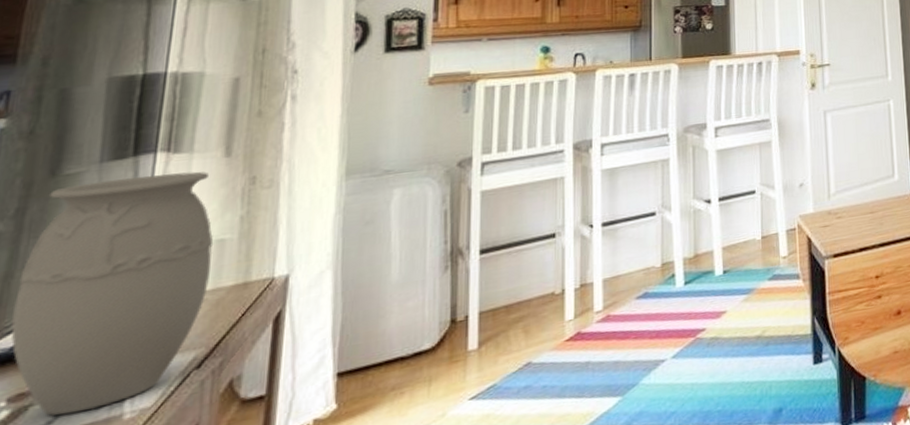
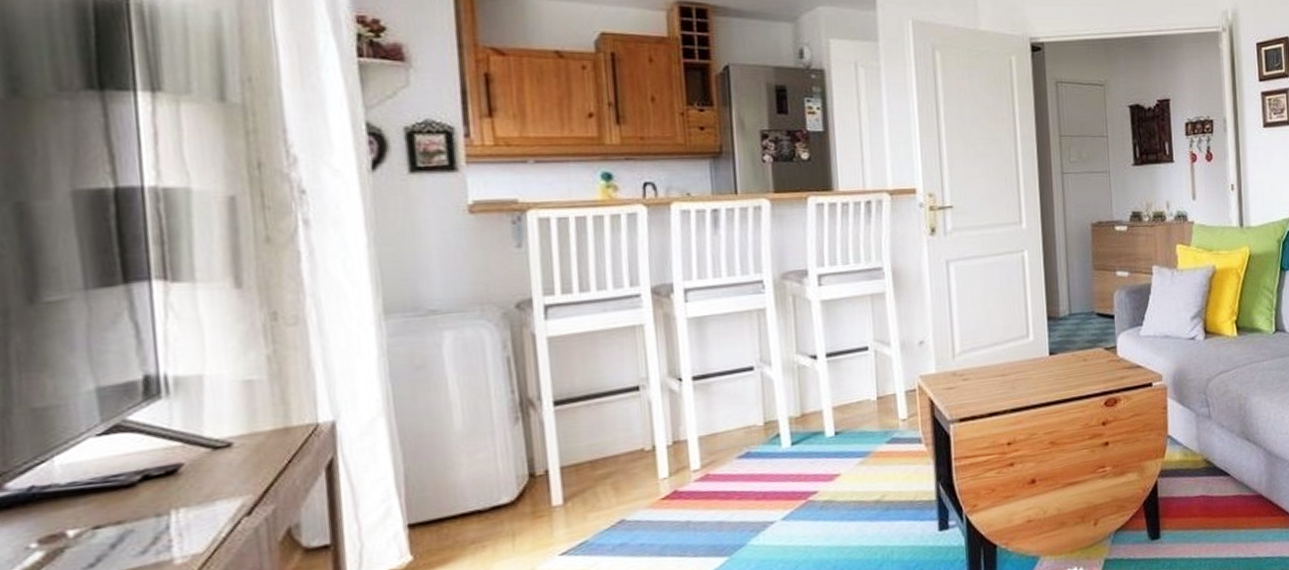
decorative vase: present [10,171,214,416] -> none [19,303,244,559]

